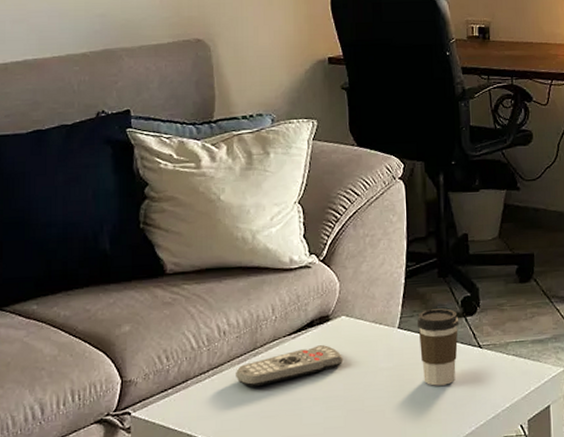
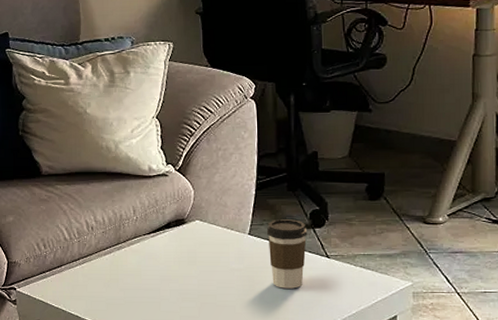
remote control: present [236,345,342,386] -> none [102,245,197,275]

